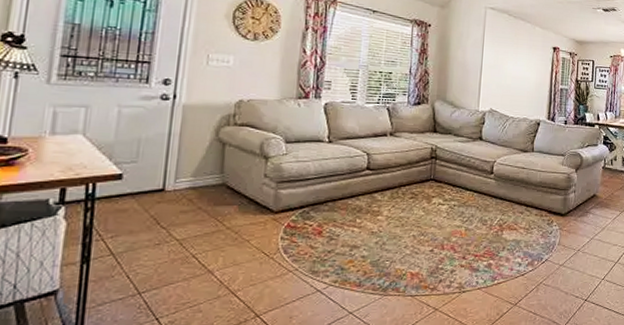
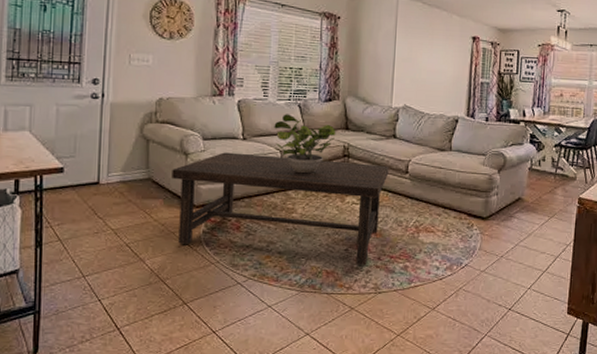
coffee table: none [249,155,475,265] -> present [172,152,389,265]
potted plant: none [361,117,424,176] -> present [274,114,336,174]

